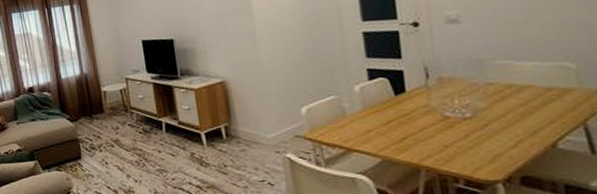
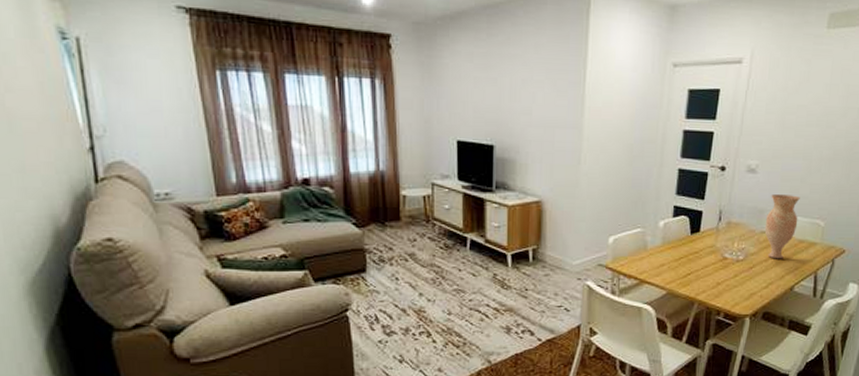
vase: none [487,39,537,113] -> present [764,194,800,259]

